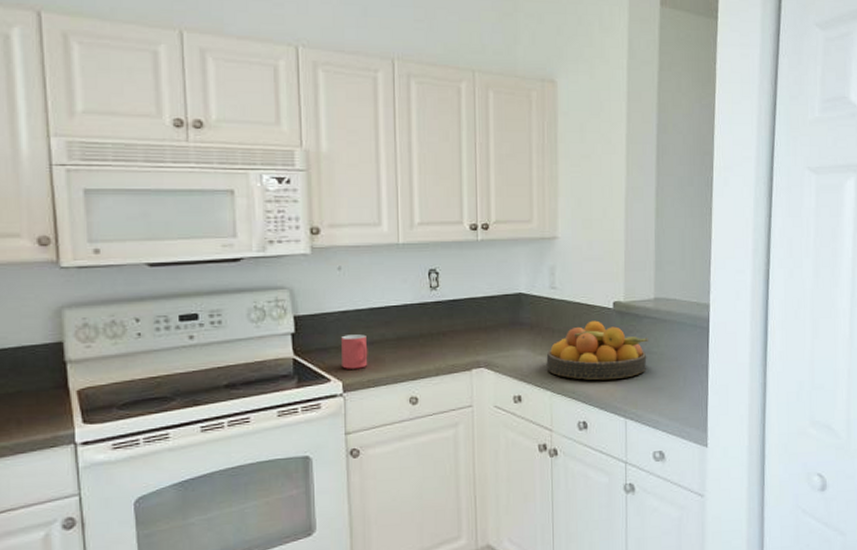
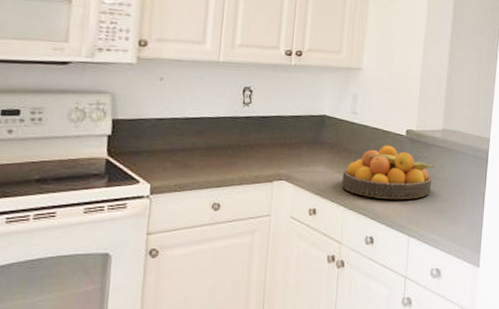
mug: present [341,334,368,369] -> none [152,141,179,173]

